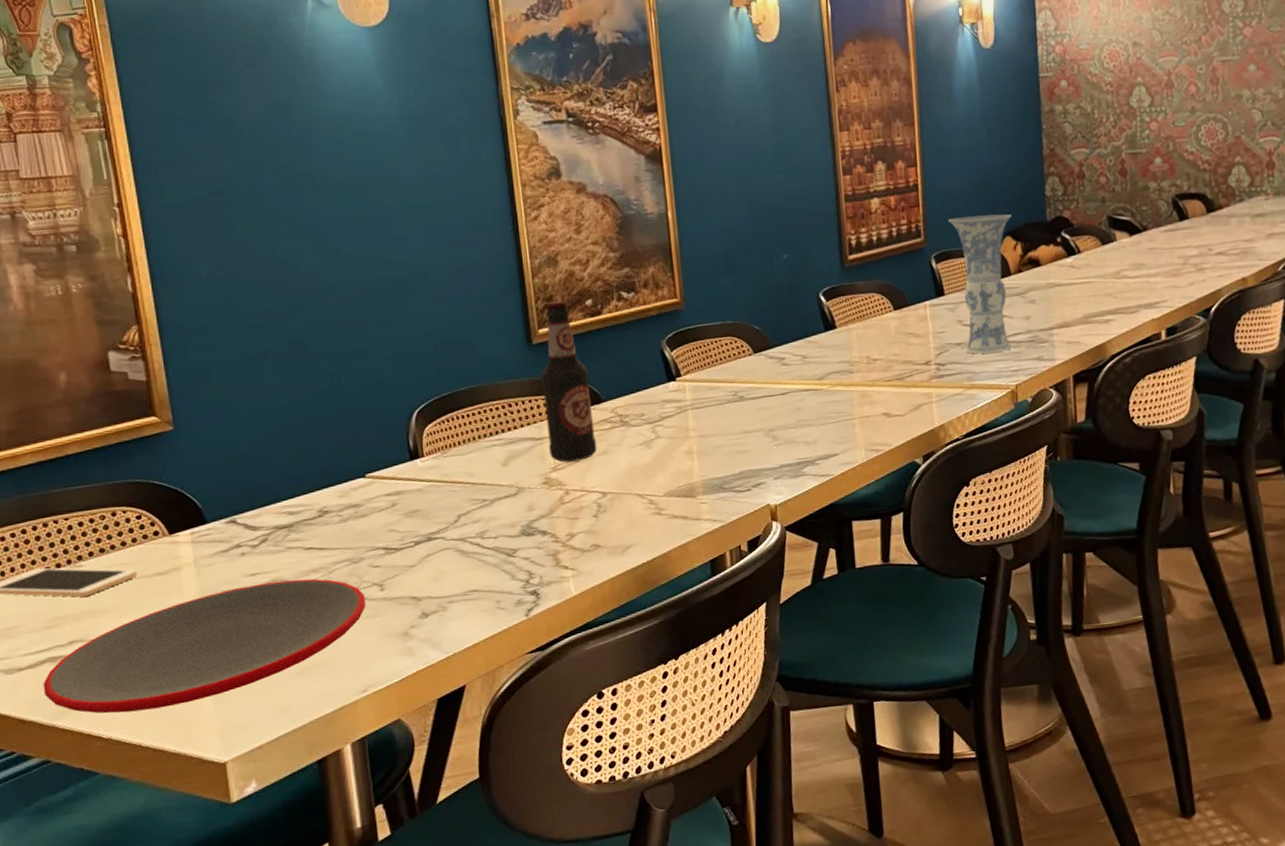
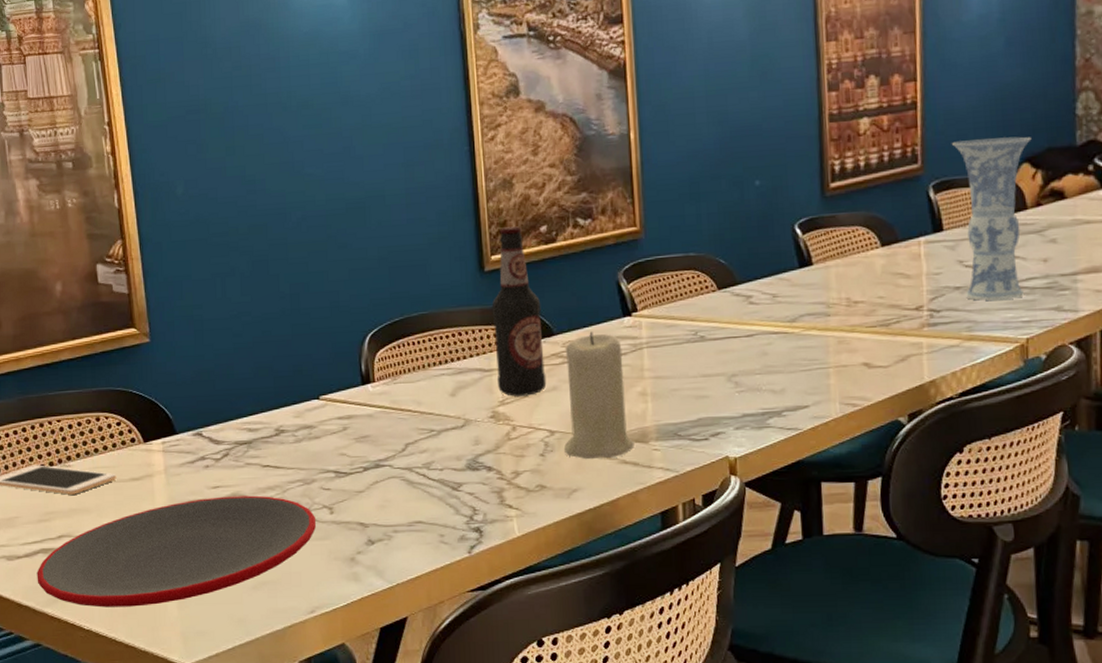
candle: none [615,396,683,517] -> present [563,331,634,460]

